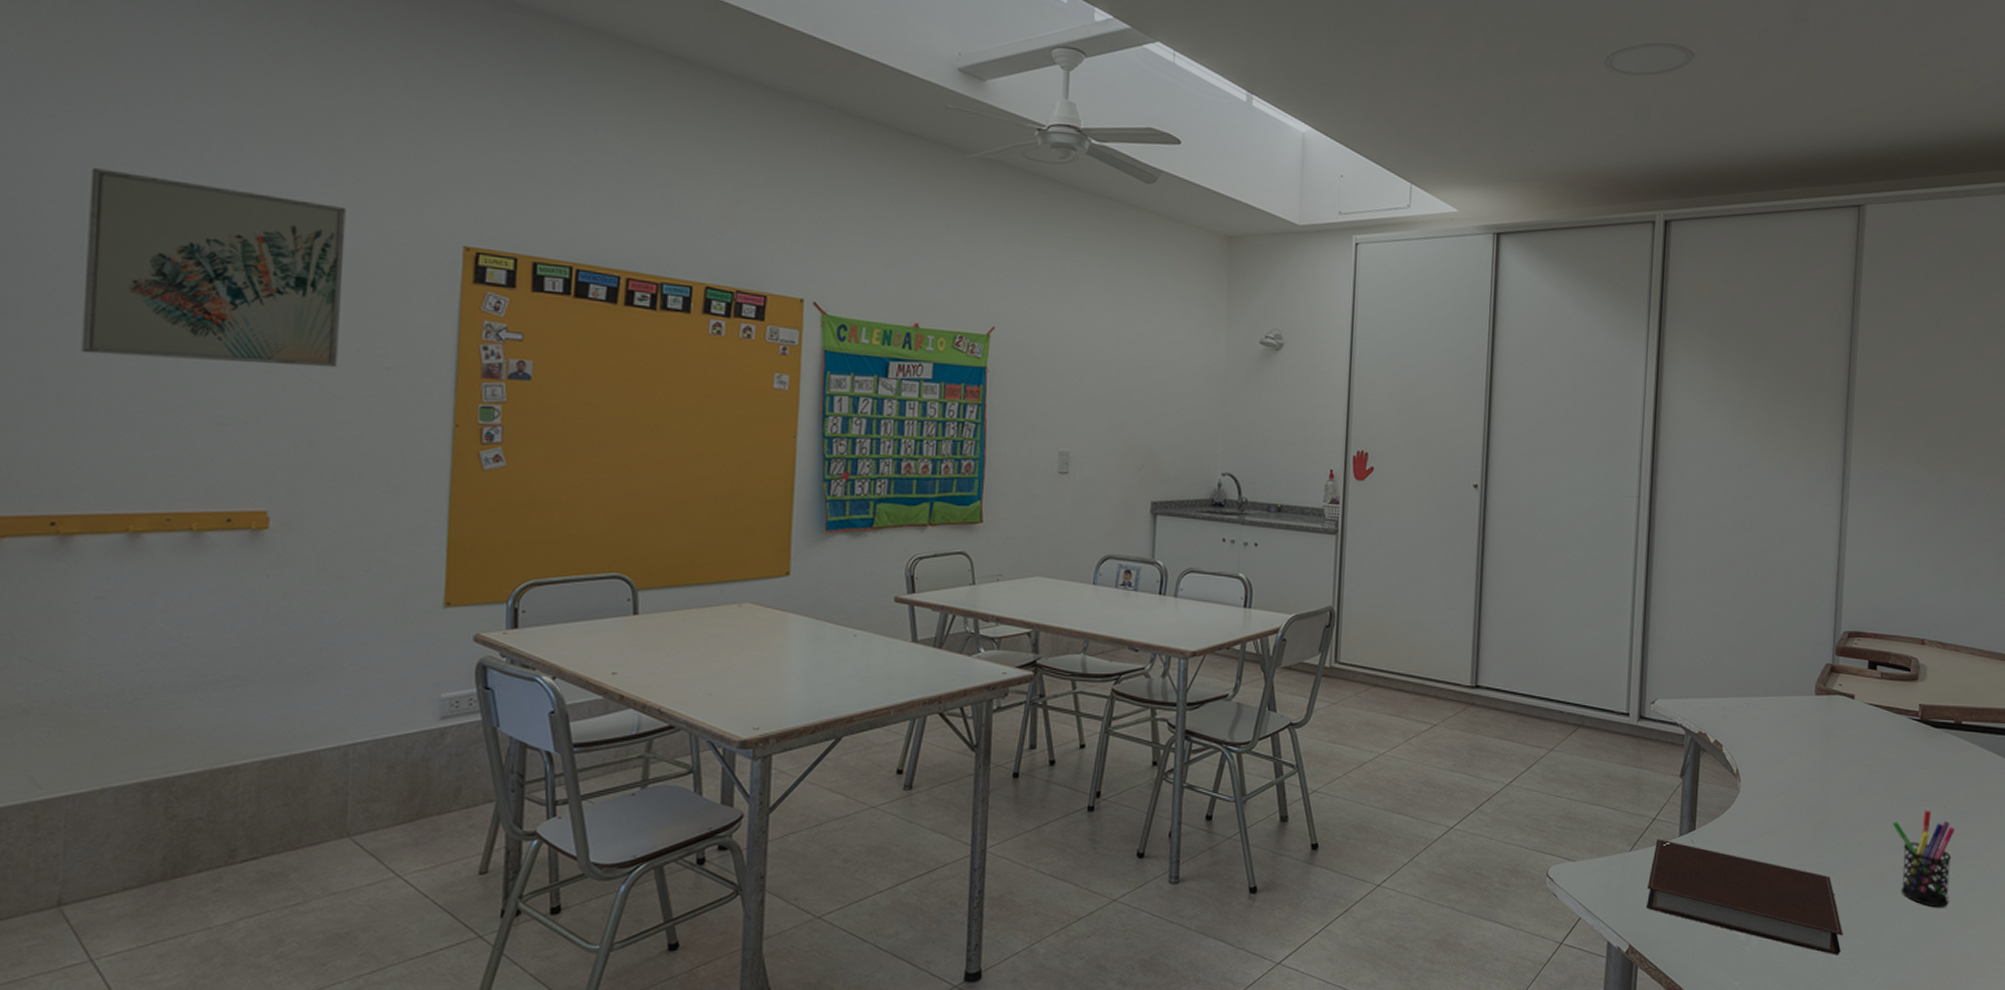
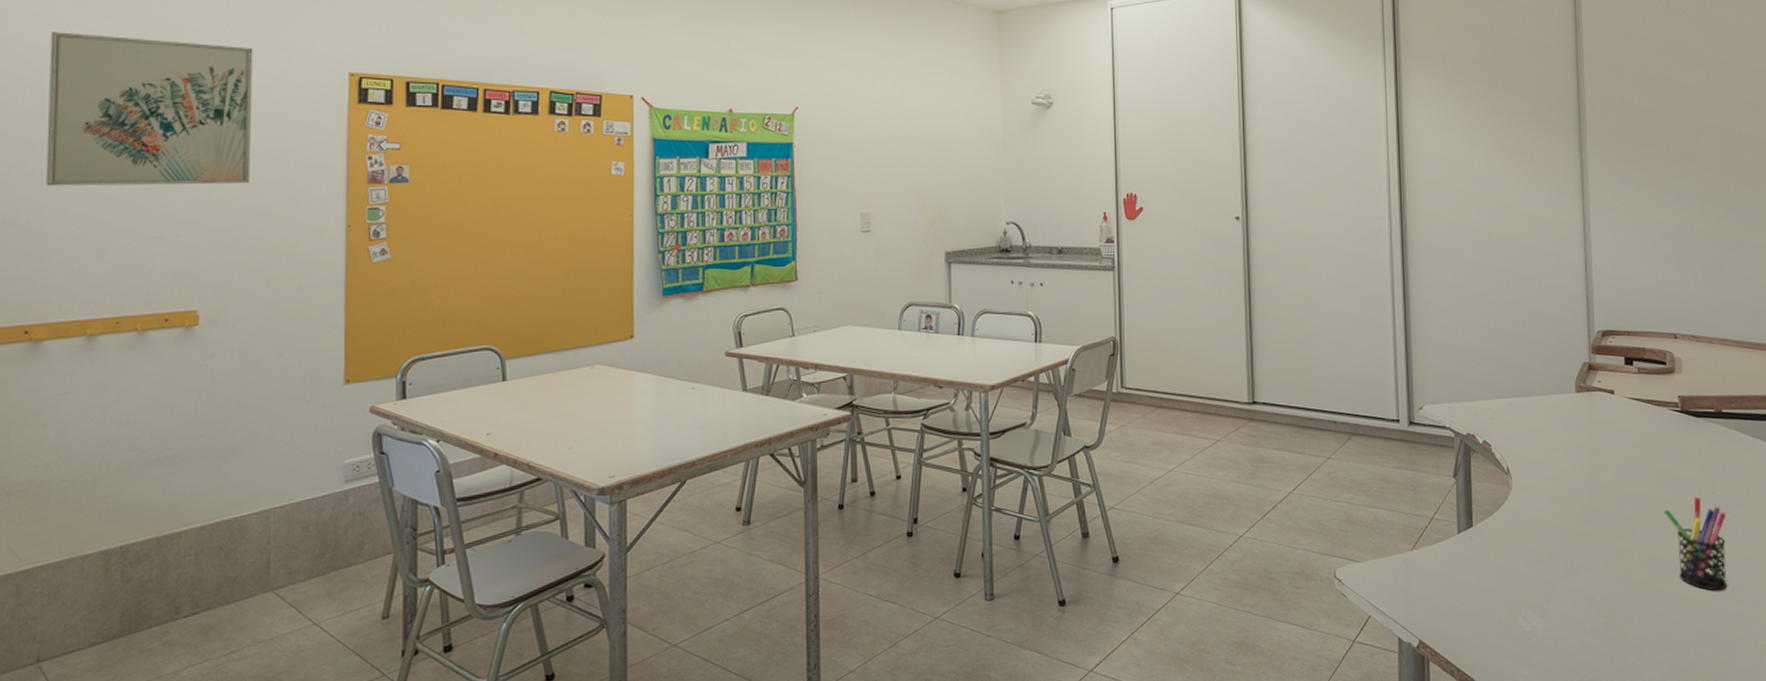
notebook: present [1646,839,1843,955] -> none [1432,537,1626,642]

